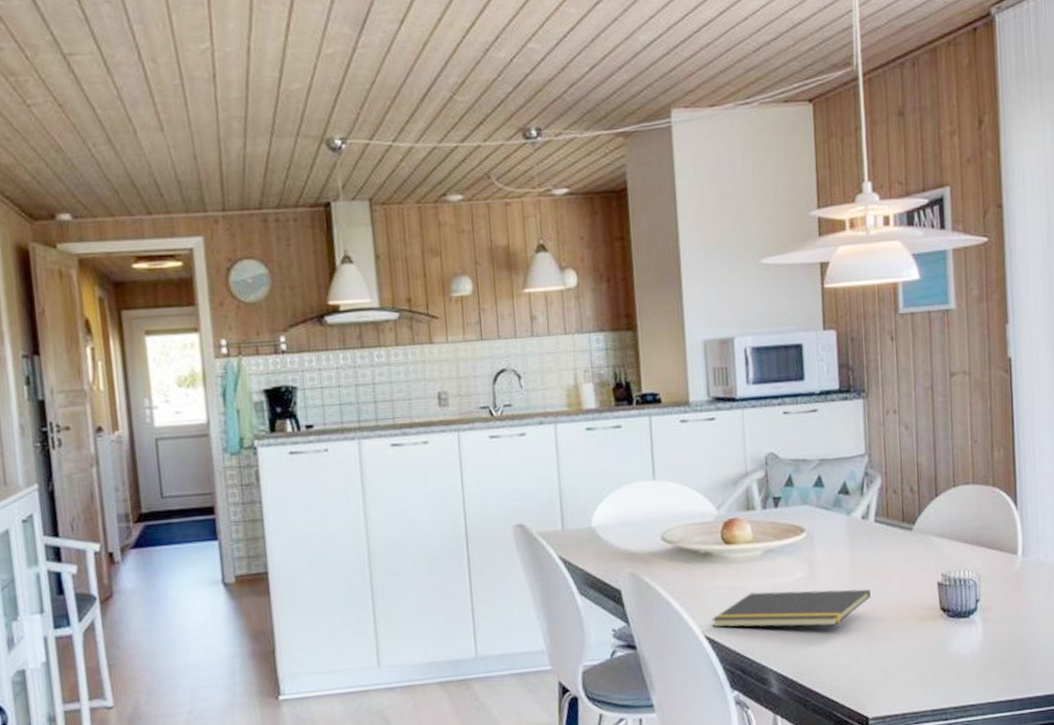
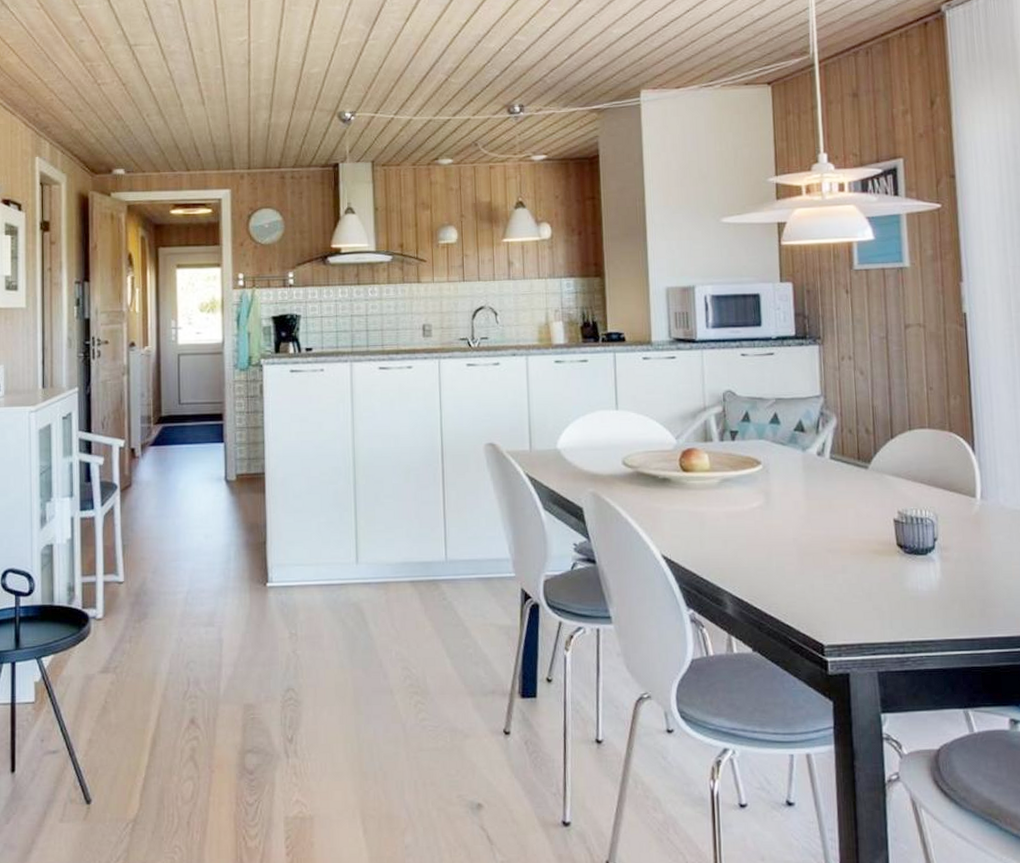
notepad: present [712,589,871,628] -> none [669,518,826,554]

